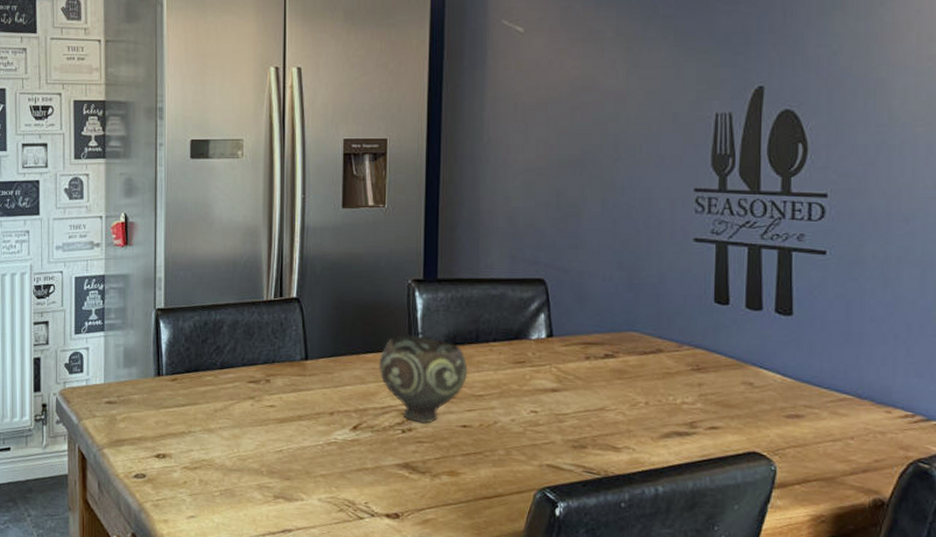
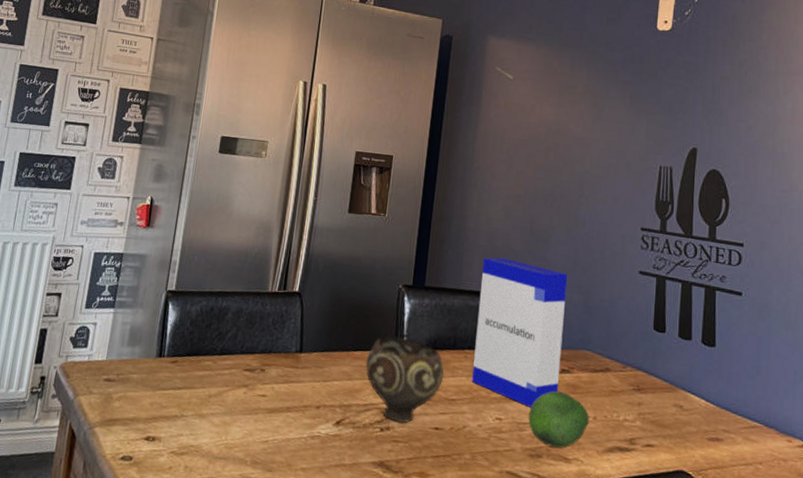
cereal box: none [500,239,606,397] -> present [472,257,568,407]
fruit: none [568,377,640,437] -> present [528,390,589,448]

